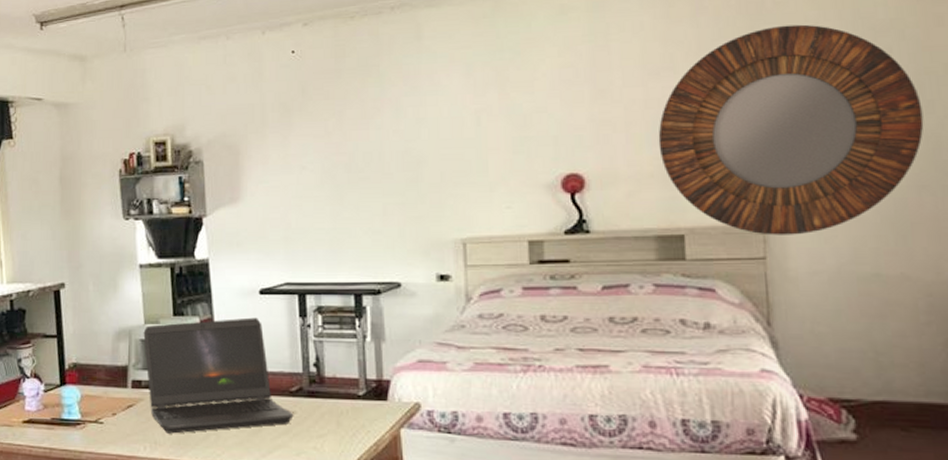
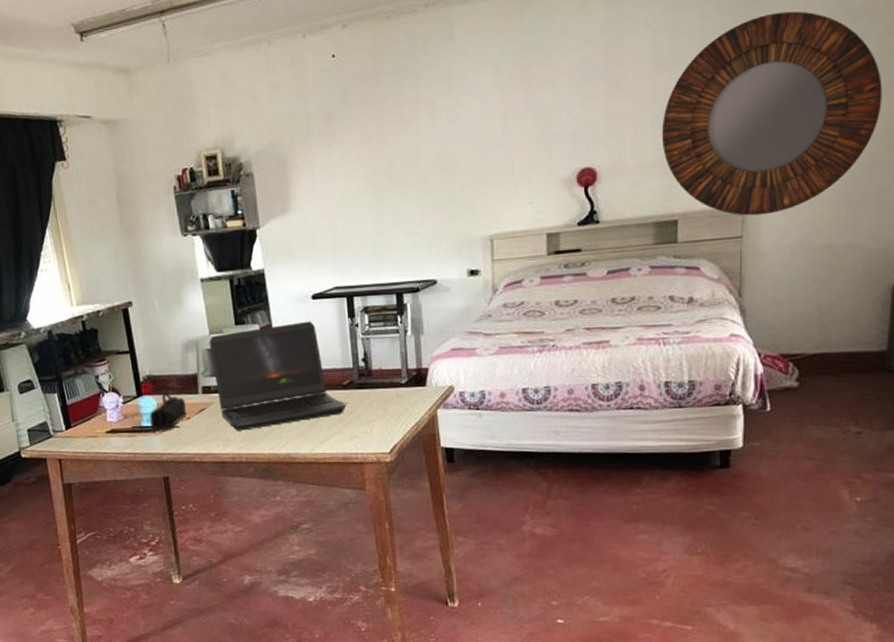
pencil case: none [71,383,113,426] -> present [149,392,187,431]

